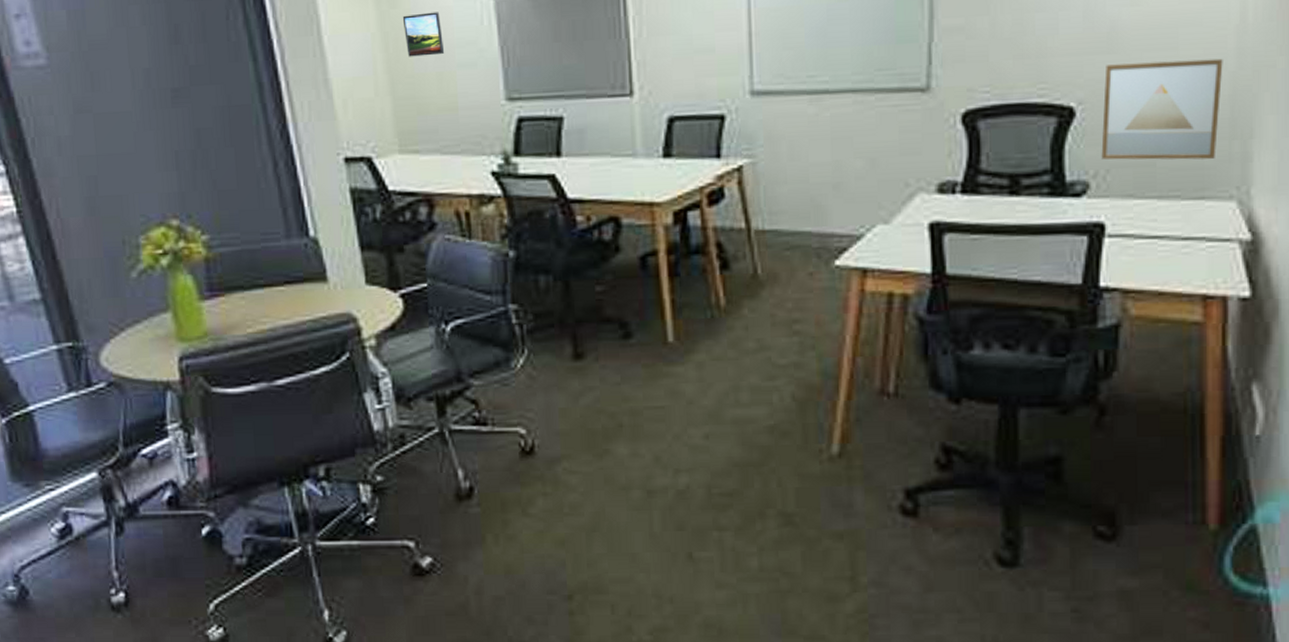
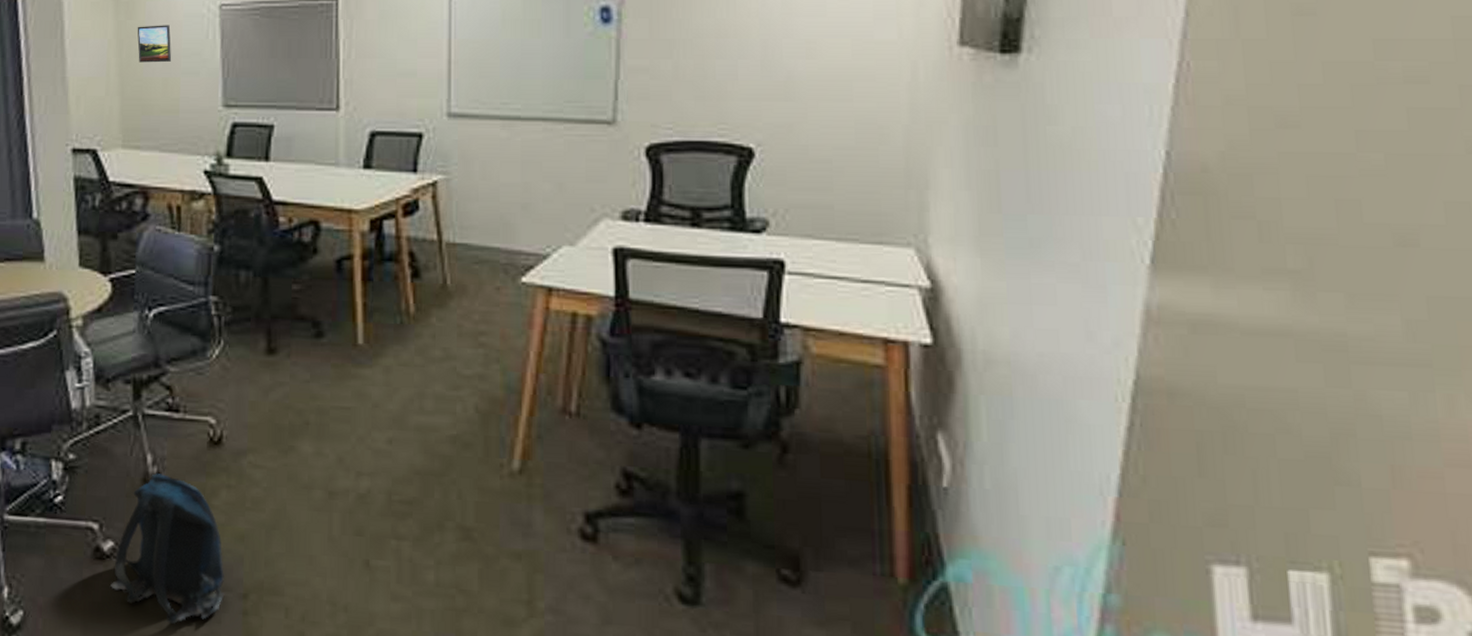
backpack: none [433,488,549,629] -> present [110,473,225,624]
wall art: present [1101,58,1223,160] -> none [780,111,897,206]

